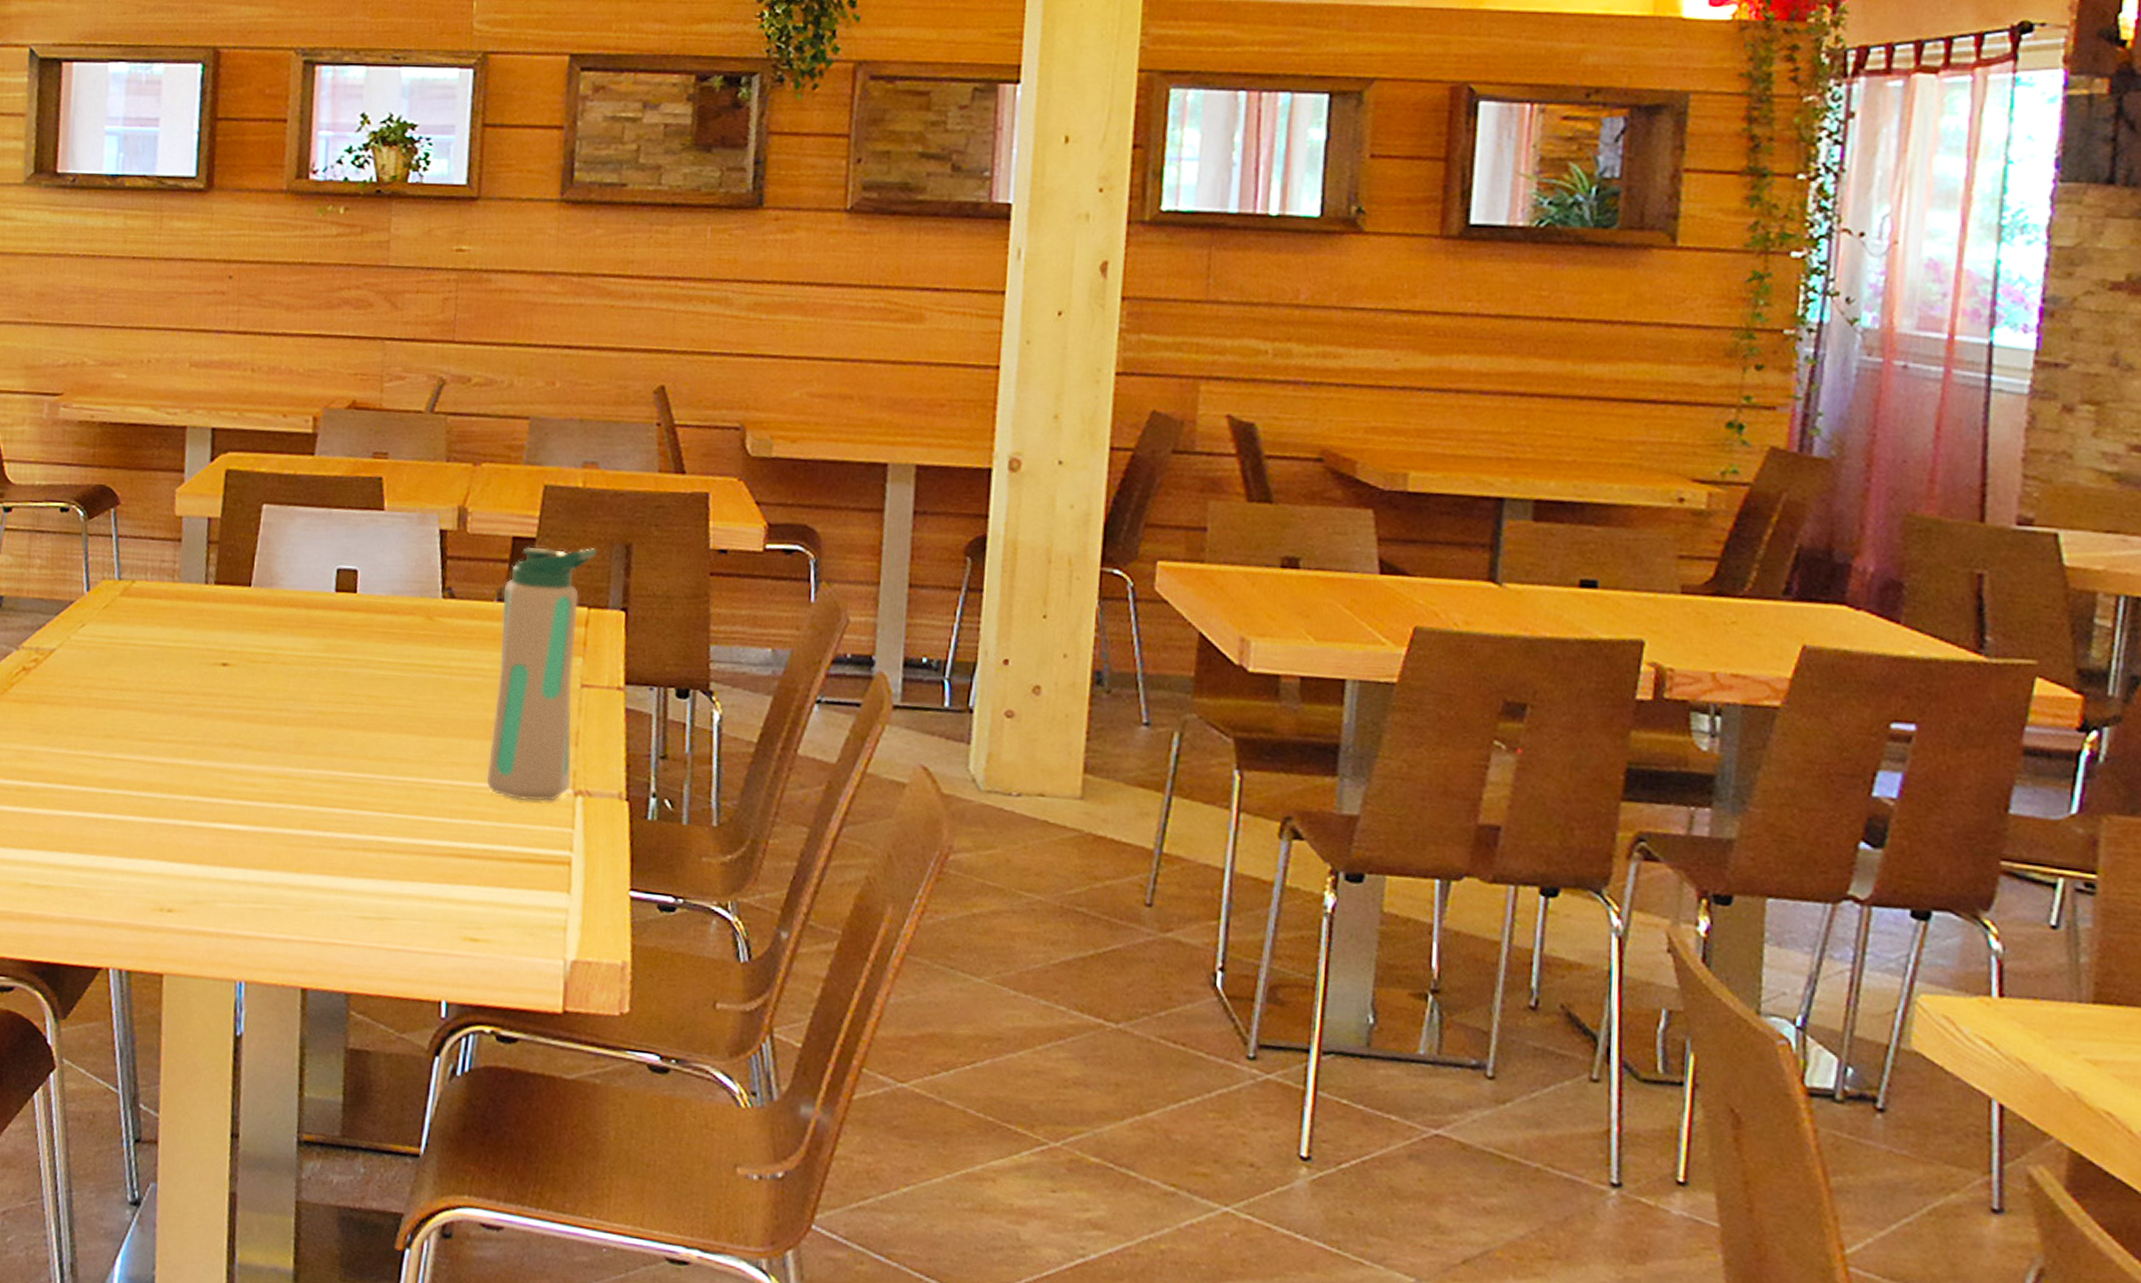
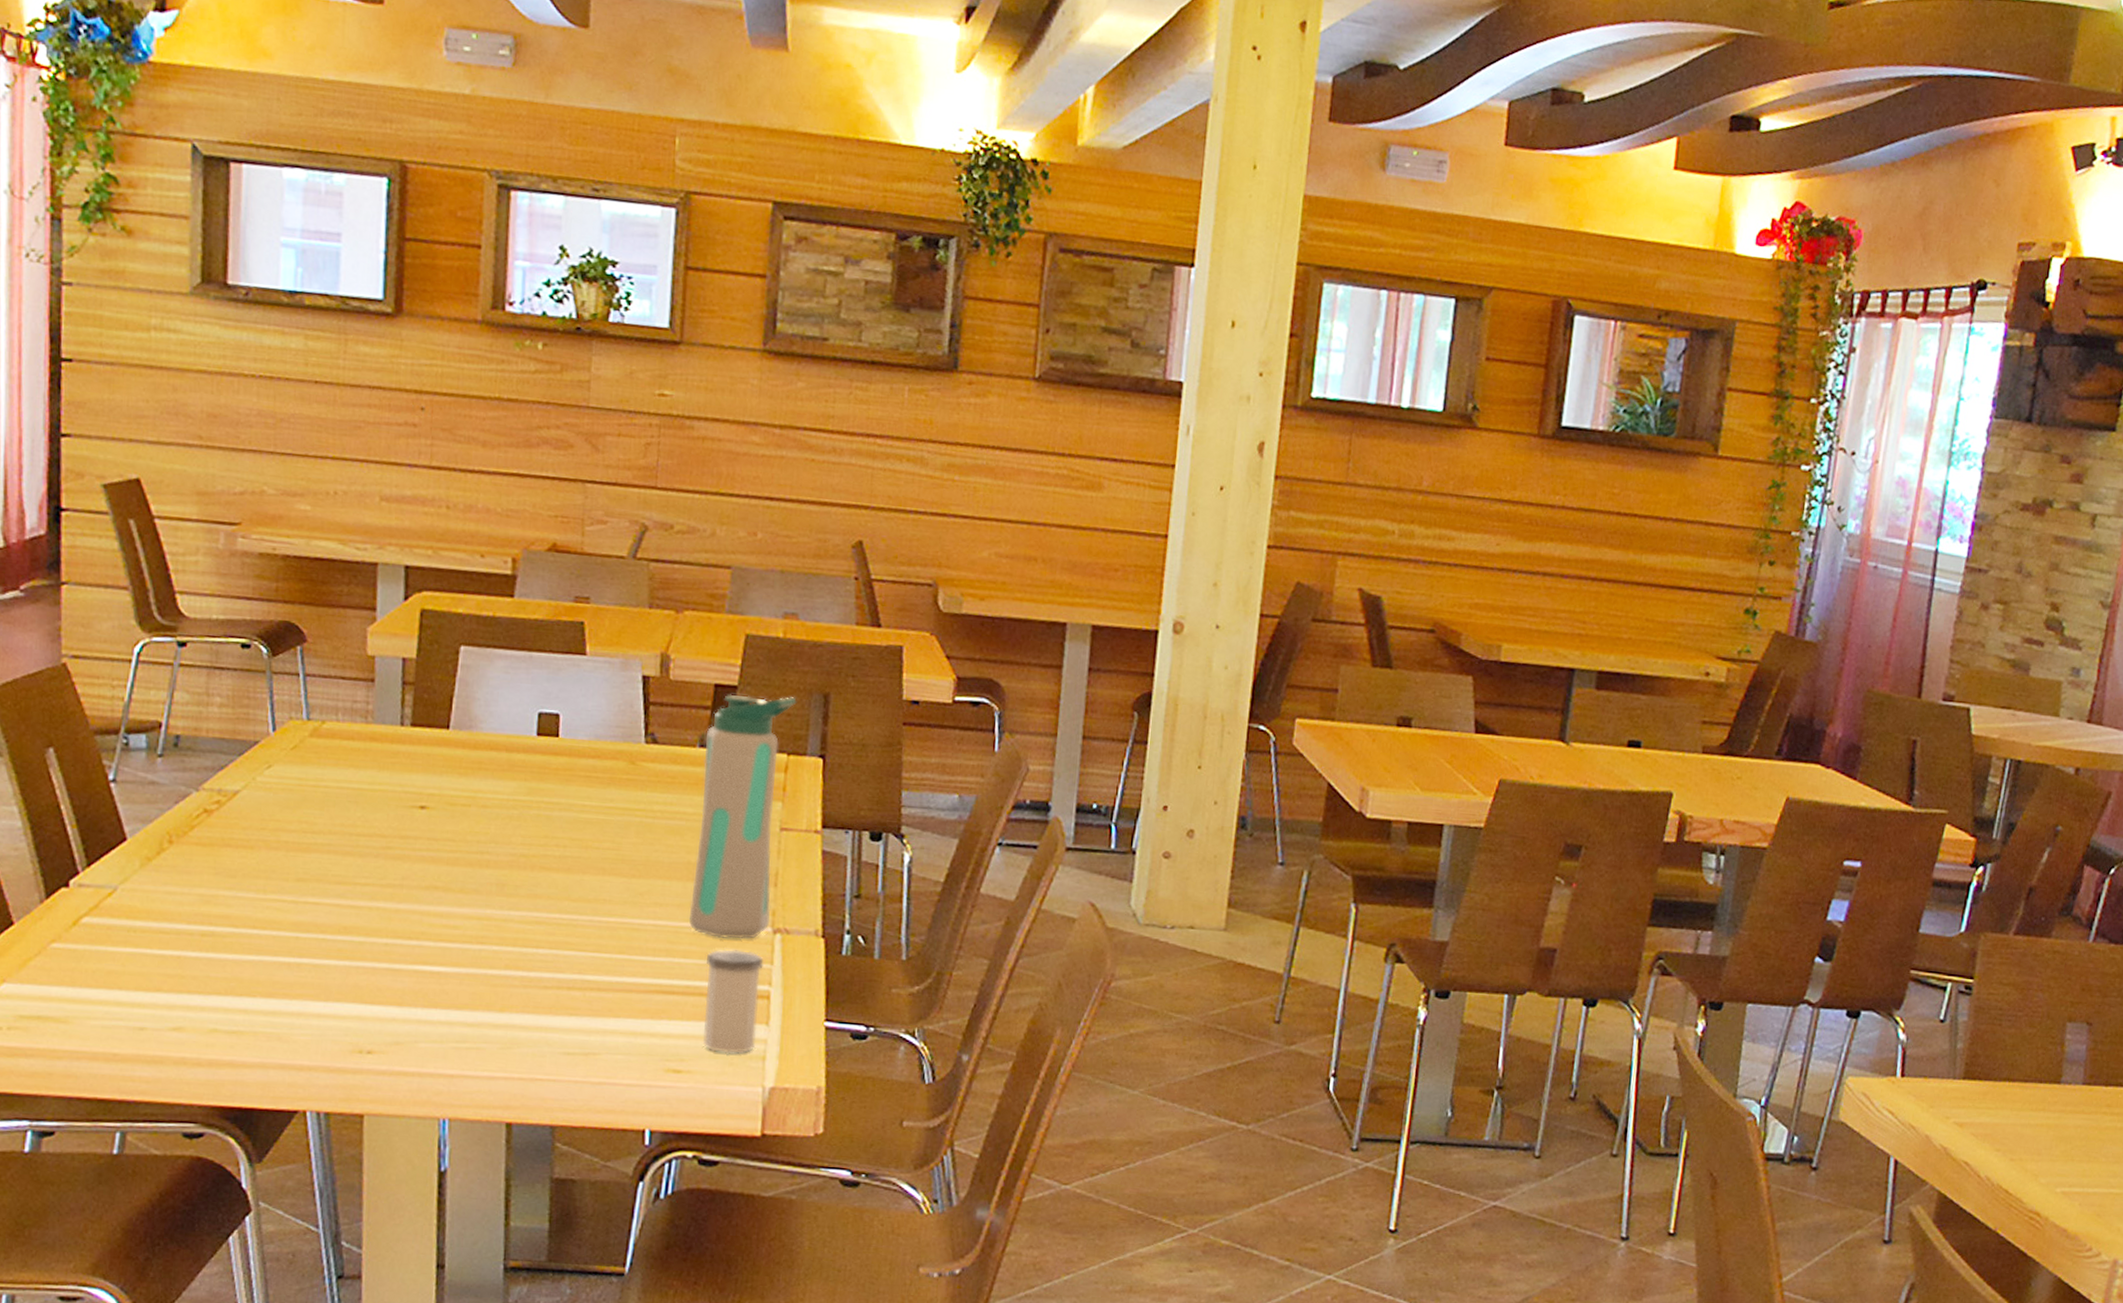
salt shaker: none [502,811,564,923] -> present [703,949,764,1054]

